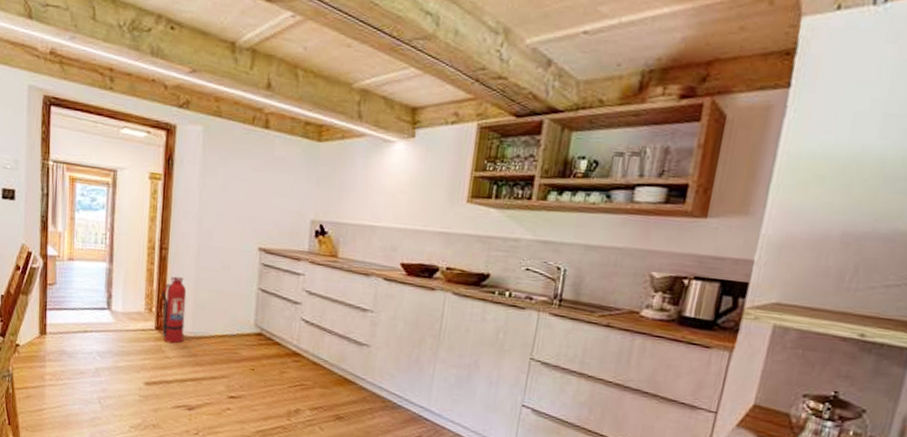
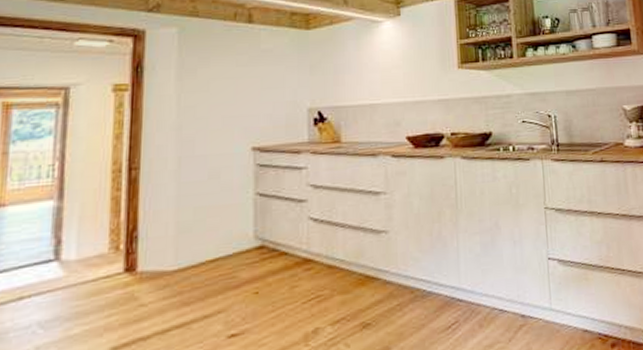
fire extinguisher: present [162,276,187,344] -> none [132,198,166,286]

